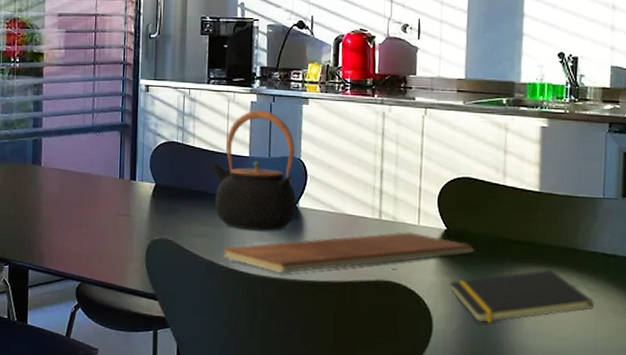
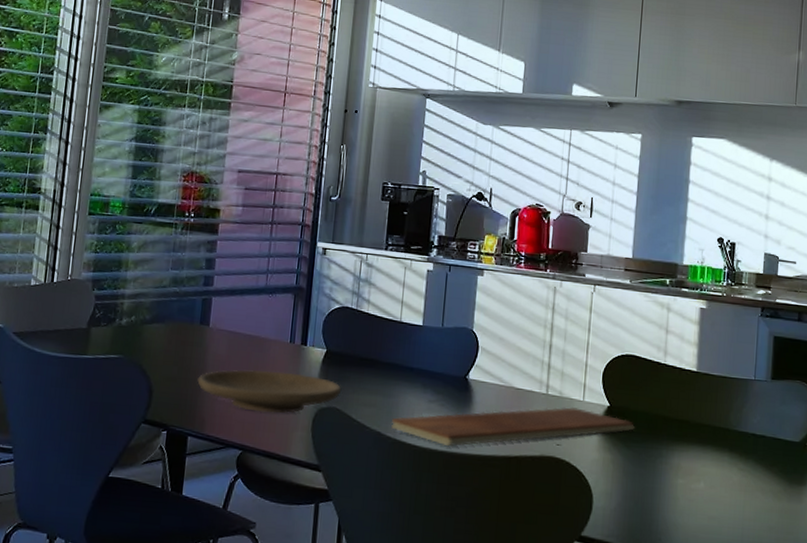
plate: none [34,205,173,246] -> present [197,369,342,413]
teapot: present [209,110,297,231] -> none [382,278,469,402]
notepad: present [449,269,595,323] -> none [610,448,744,501]

